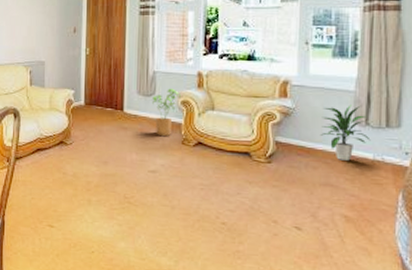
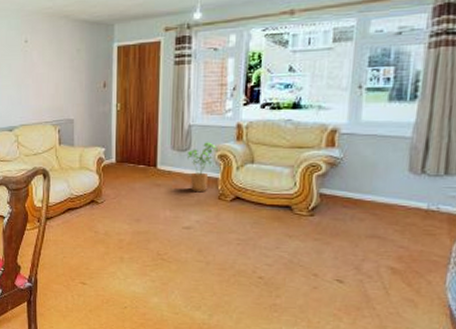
indoor plant: present [320,105,371,161] -> none [369,152,426,211]

